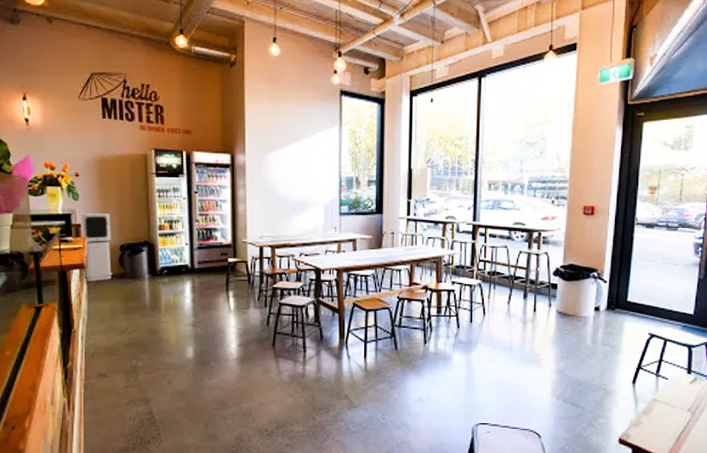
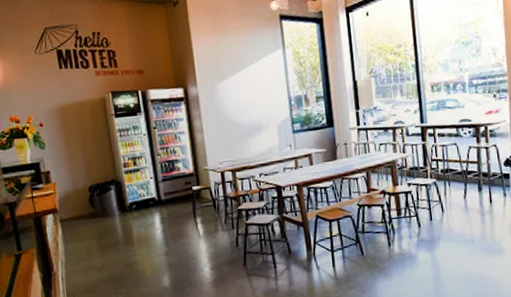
air purifier: present [81,212,113,281] -> none [49,157,85,224]

